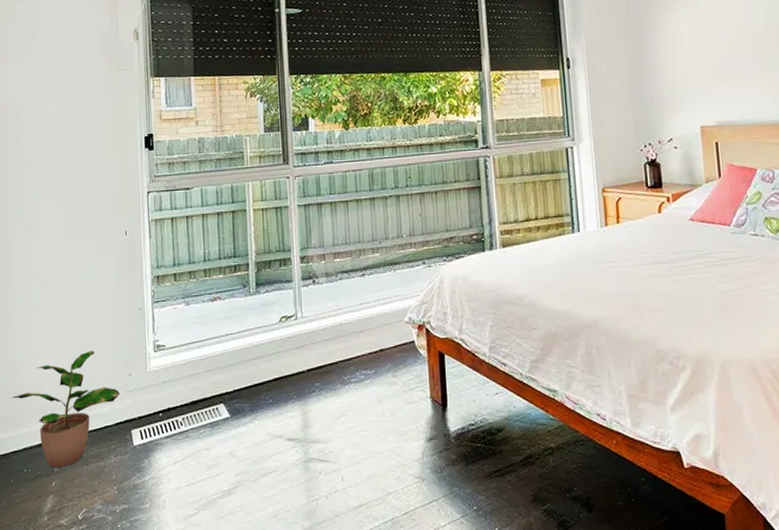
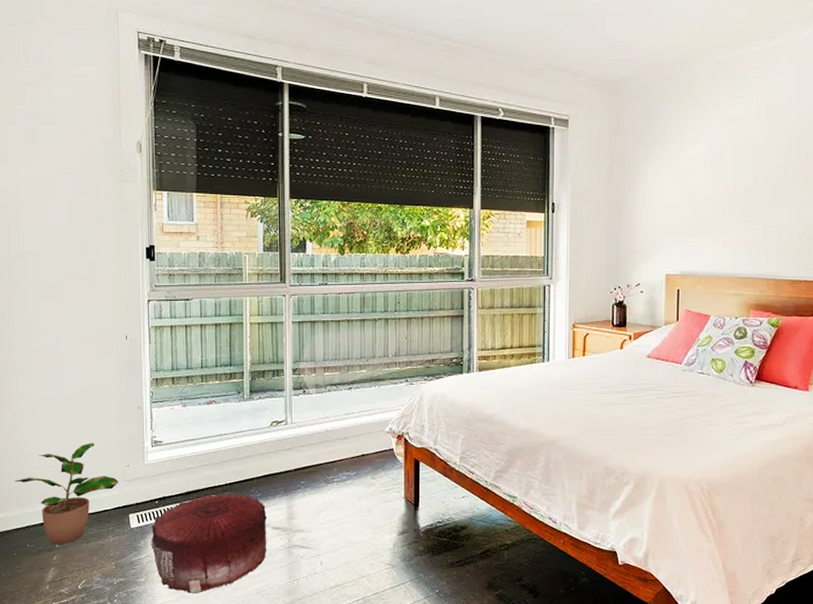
pouf: none [155,400,282,520] -> present [151,493,267,593]

